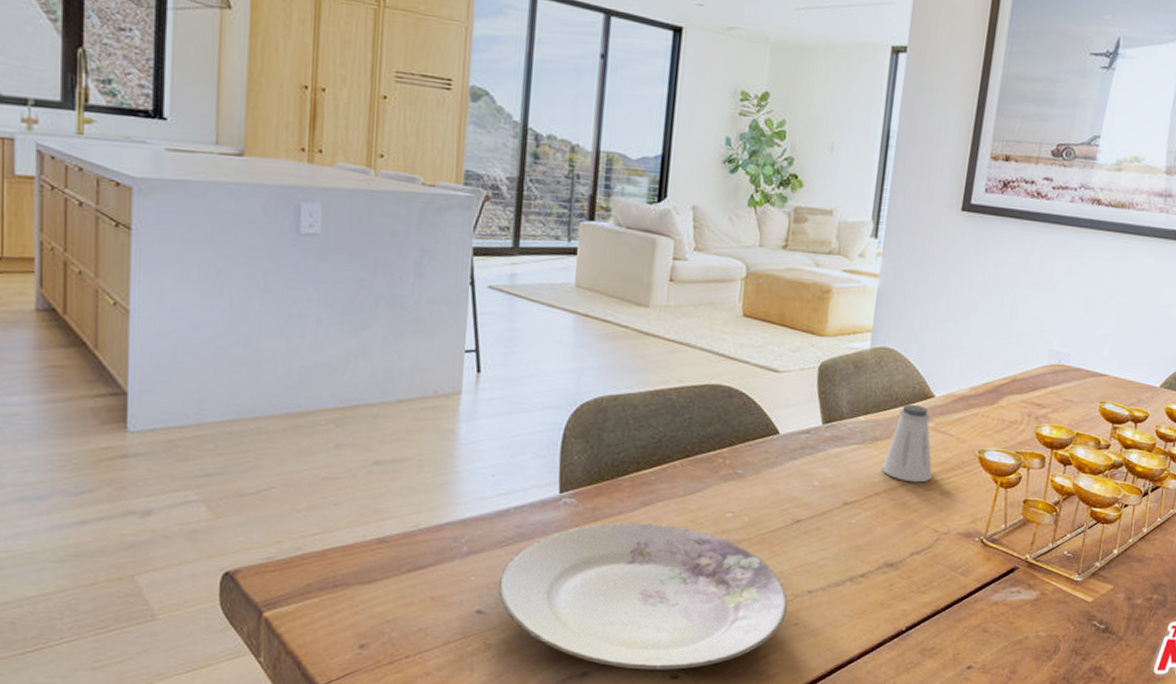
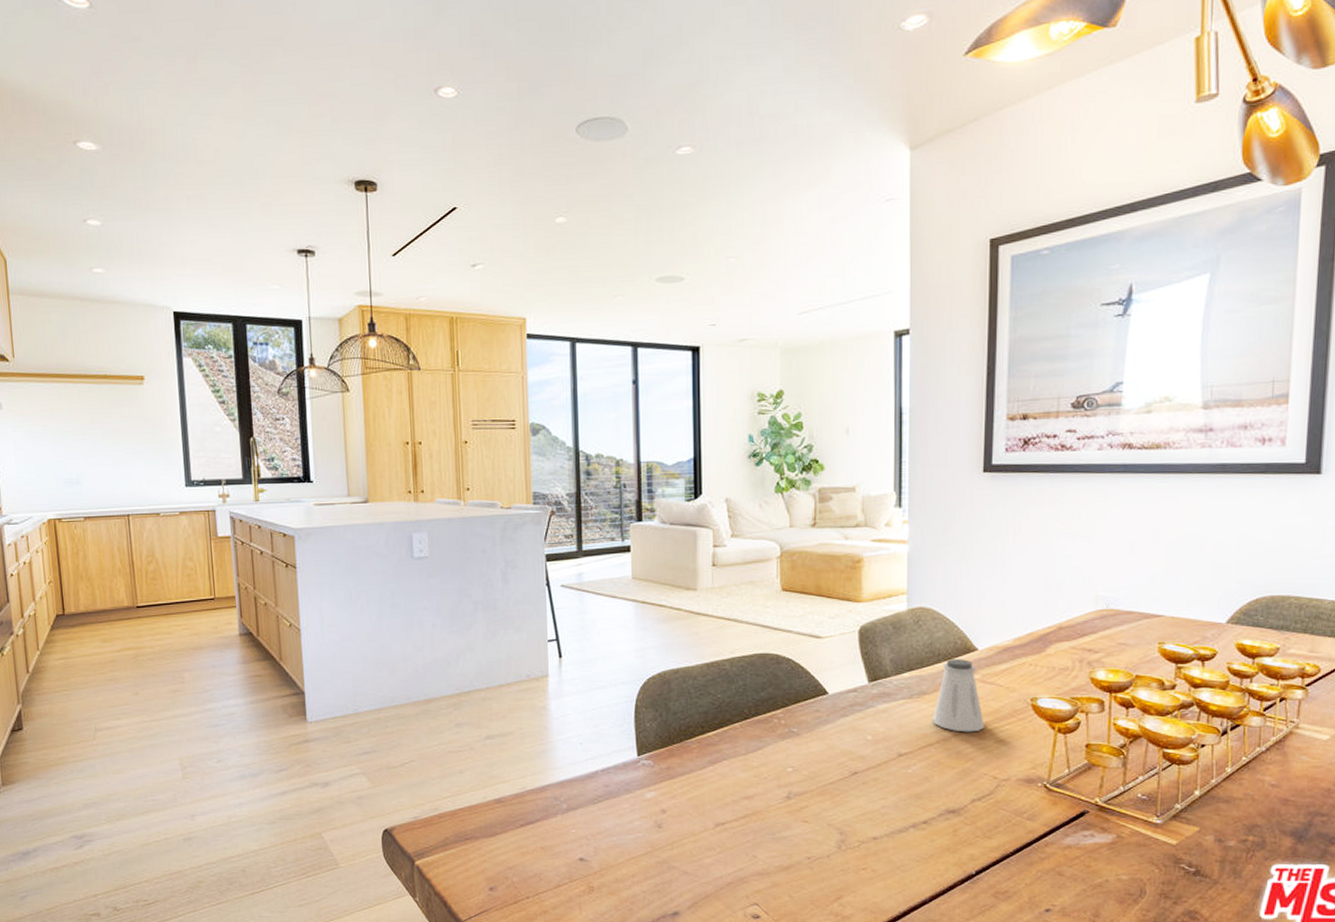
plate: present [497,522,788,670] -> none [594,779,854,910]

